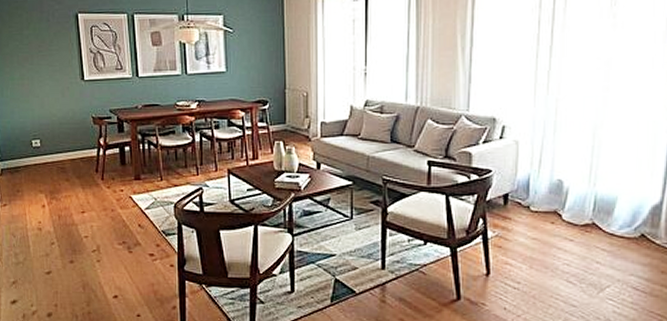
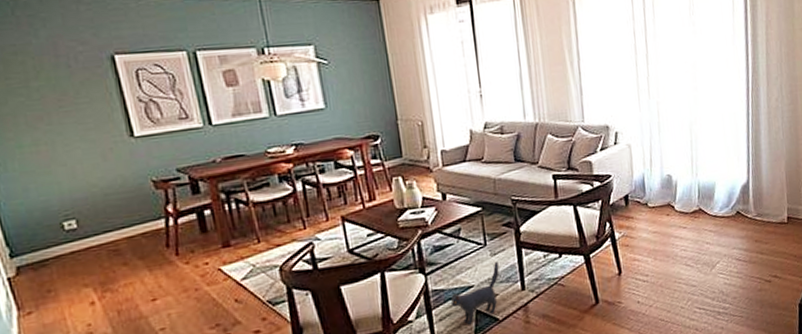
cat: none [312,236,362,291] -> present [450,261,499,325]

